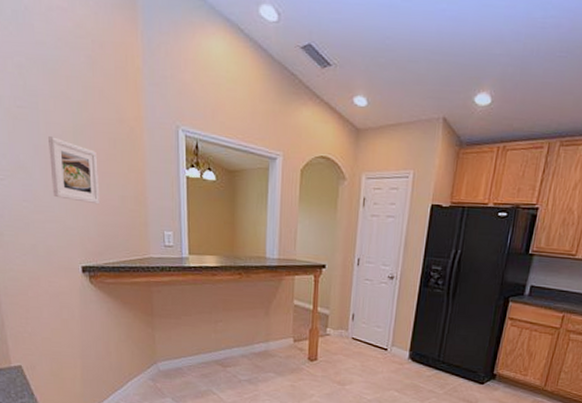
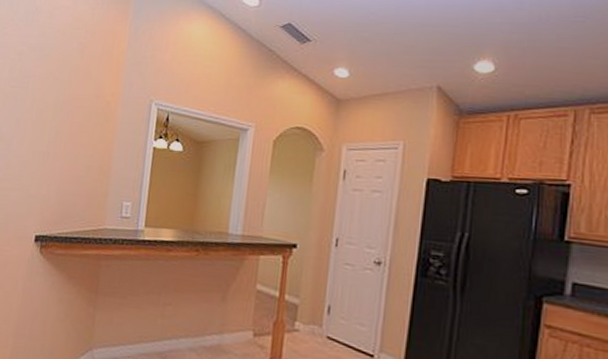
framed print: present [48,136,101,205] -> none [23,111,71,174]

